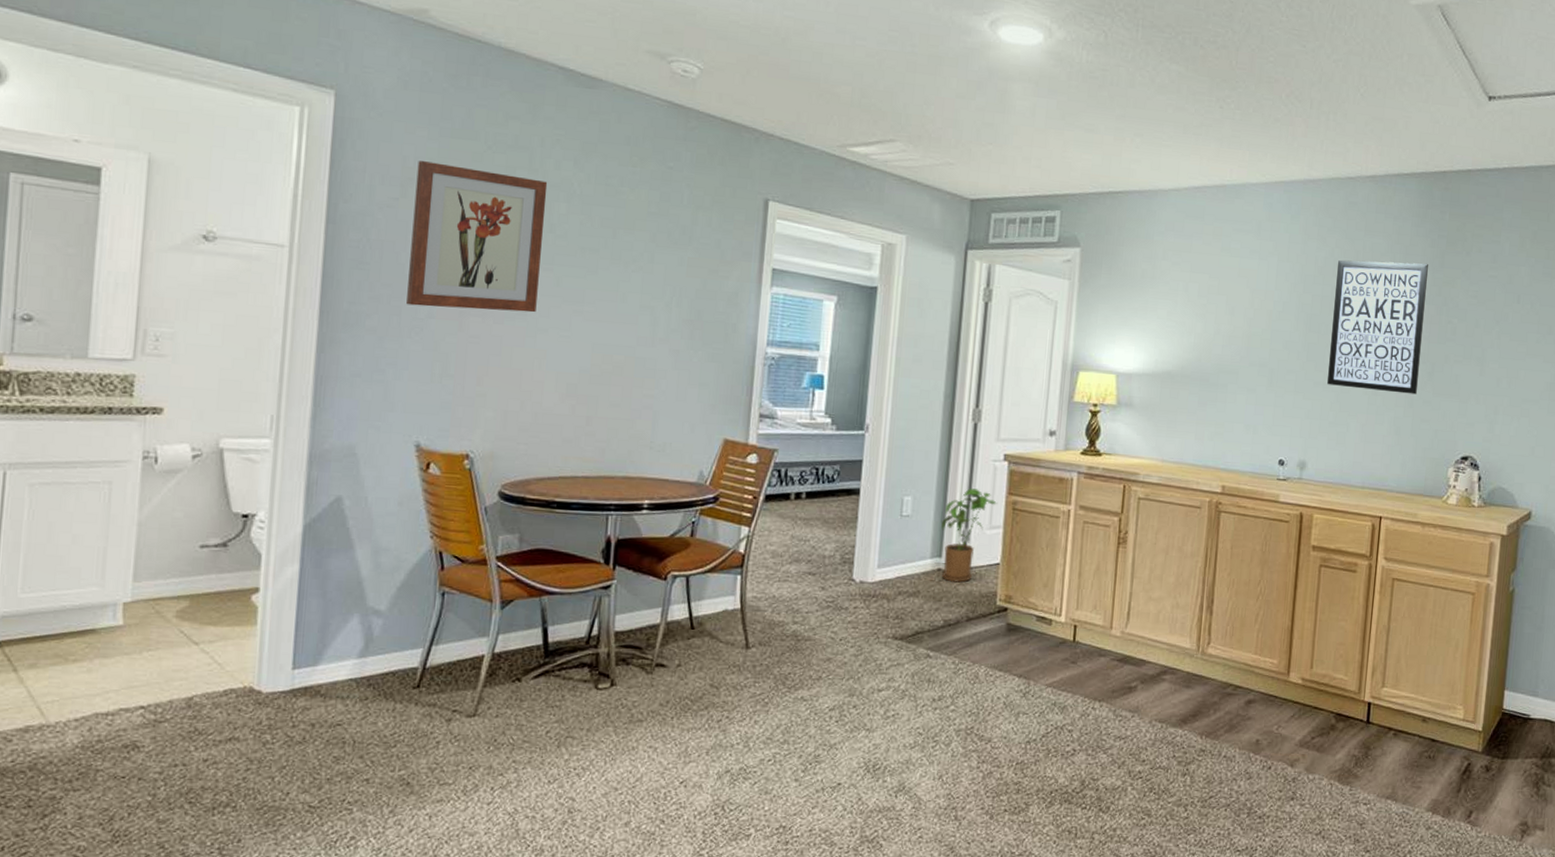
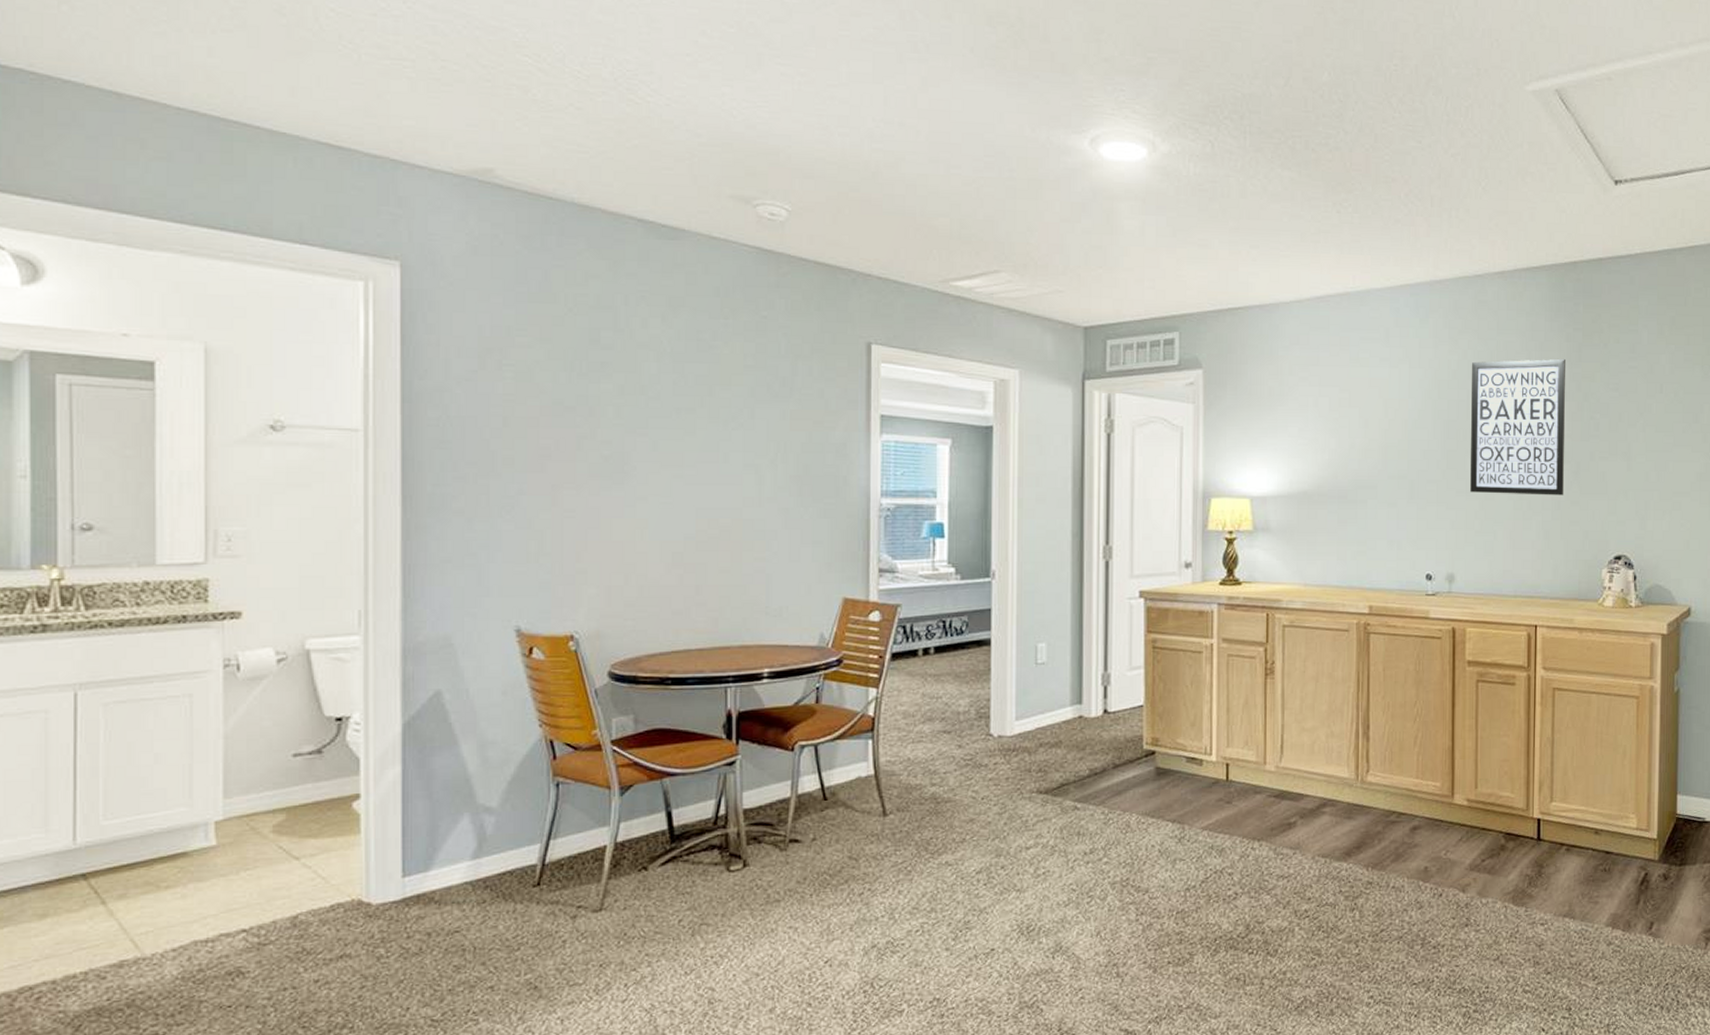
wall art: present [406,161,548,313] -> none [494,329,635,483]
house plant: present [941,487,998,583] -> none [1078,628,1137,729]

